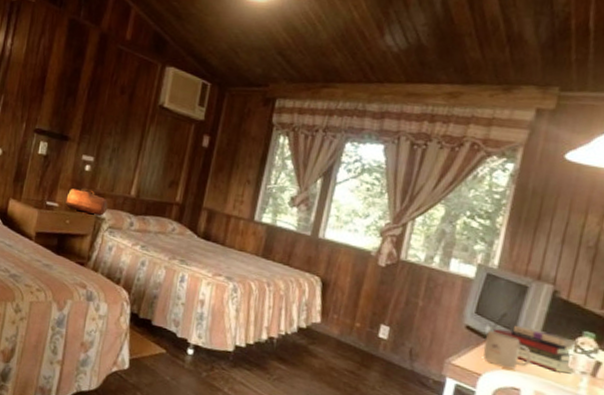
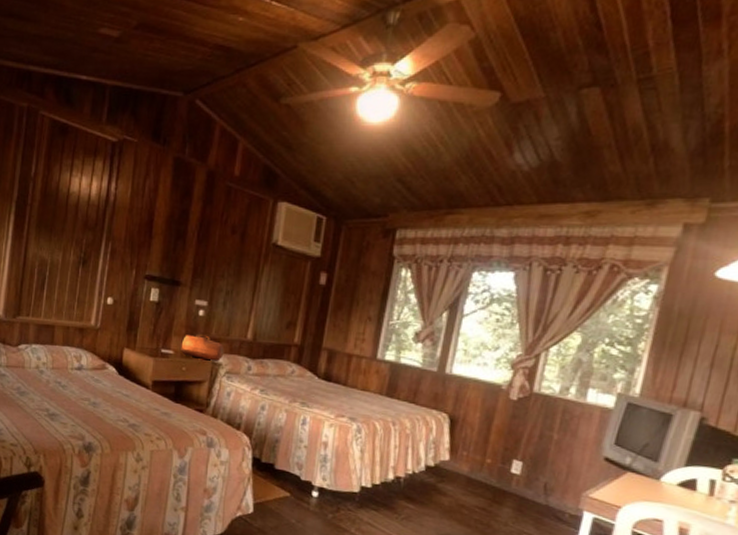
mug: present [483,331,532,370] -> none [623,462,676,501]
books: present [493,325,578,374] -> none [634,455,726,504]

